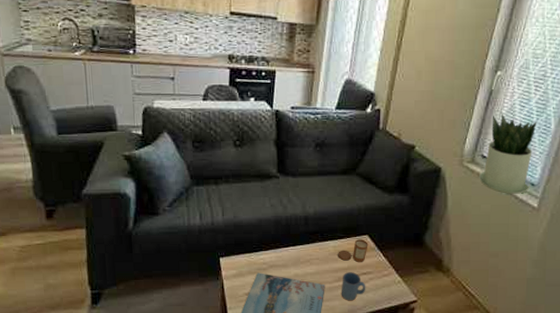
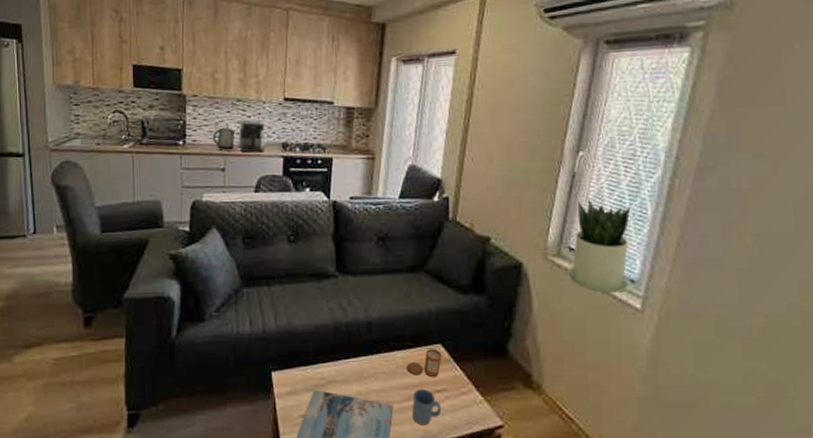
kettle: none [162,38,184,62] -> present [213,127,236,152]
coffee maker: none [186,33,212,64] -> present [237,120,265,153]

